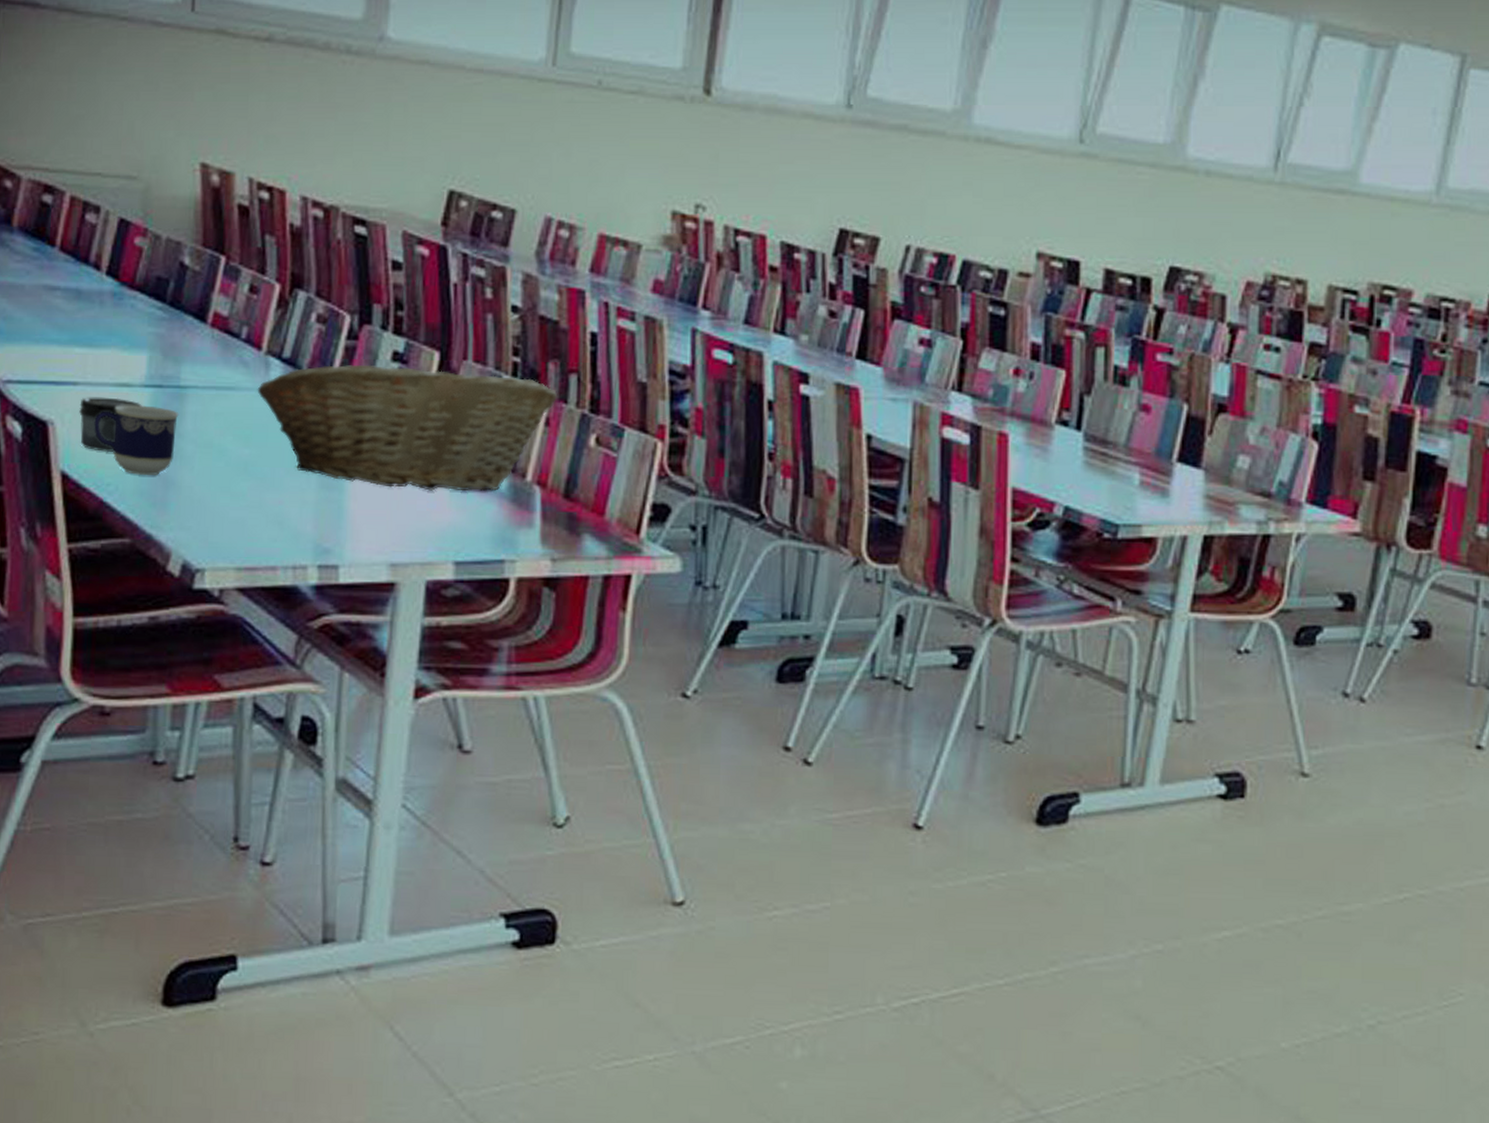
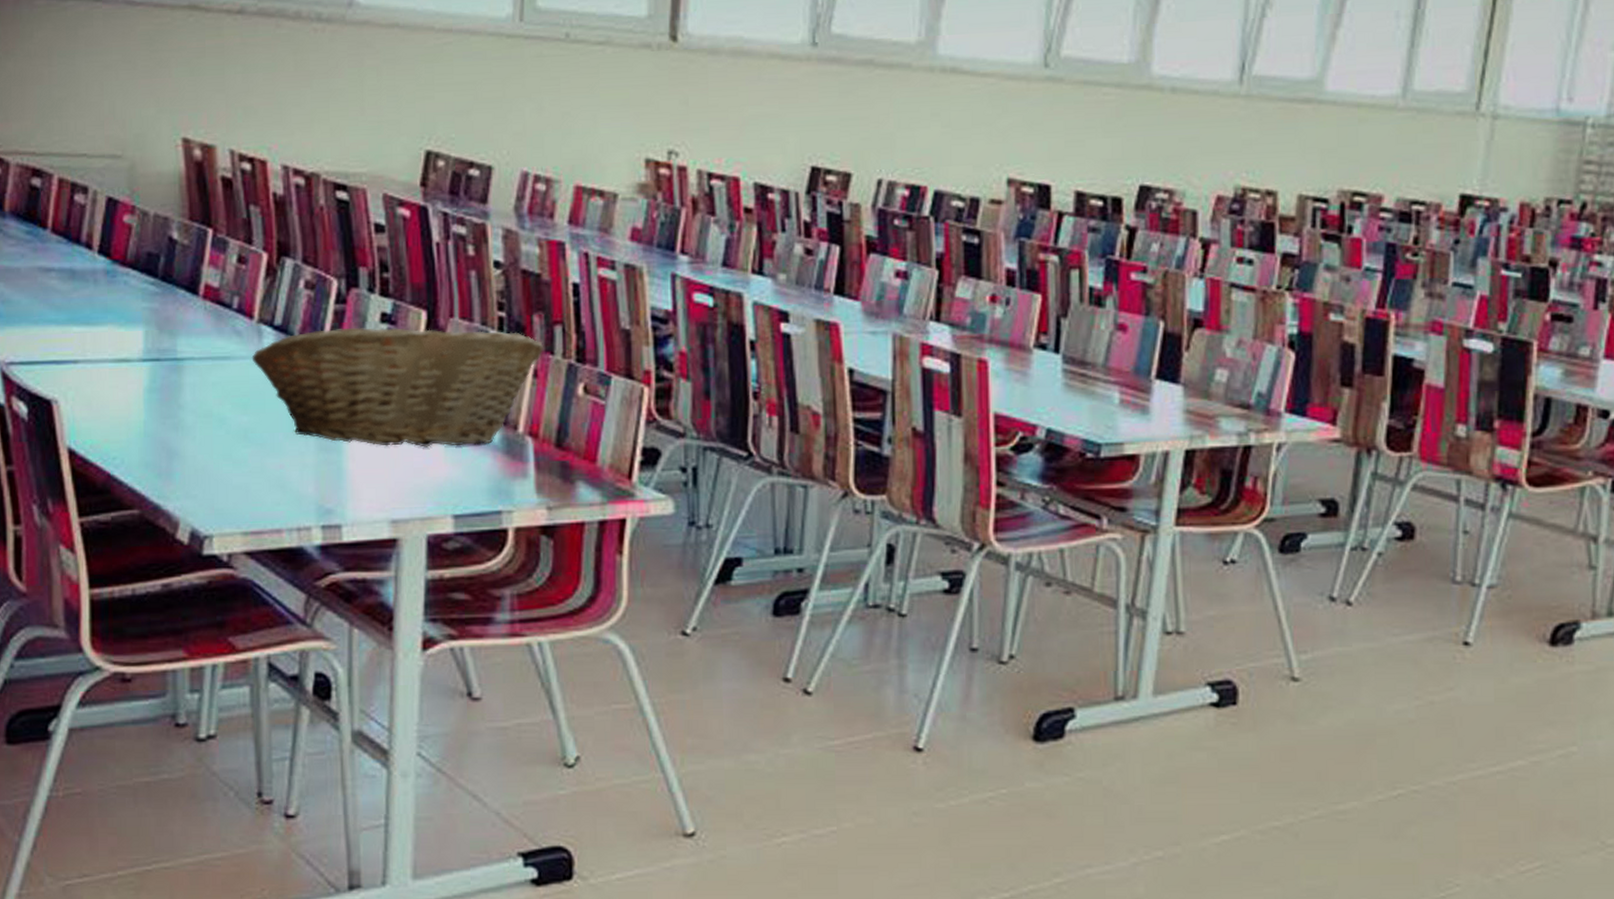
jar: present [79,397,142,453] -> none [81,373,142,428]
cup: present [94,405,179,475] -> none [96,379,178,447]

